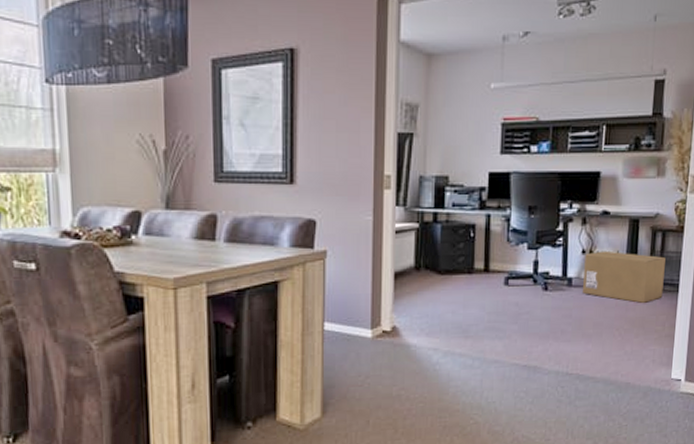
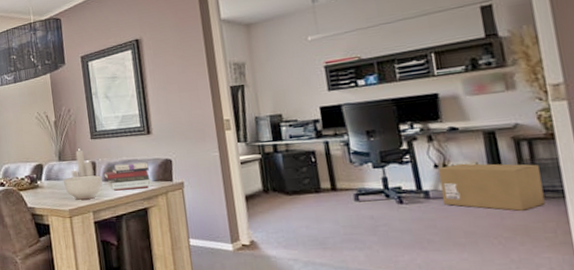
bowl: none [169,232,225,266] -> present [63,175,103,200]
candle: none [181,194,214,235] -> present [71,148,94,178]
books: none [226,219,288,257] -> present [103,161,152,191]

